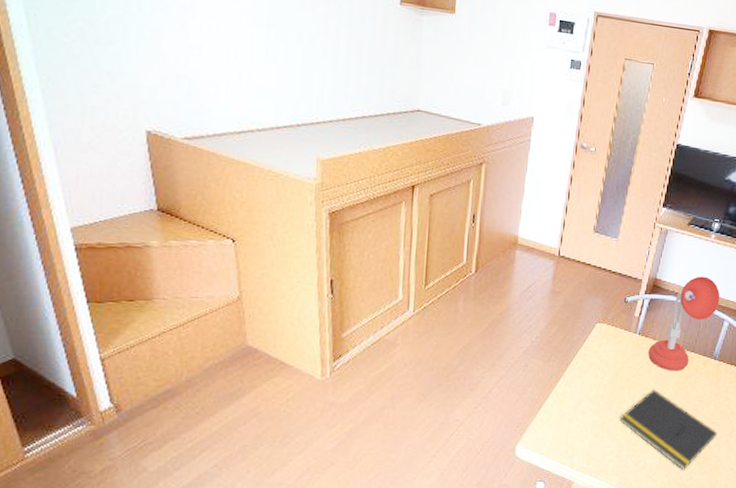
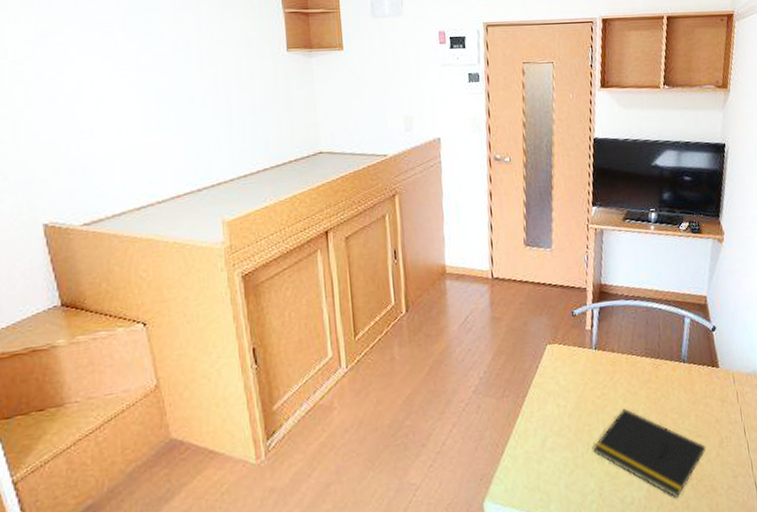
desk lamp: present [648,276,720,371] -> none [609,272,675,385]

